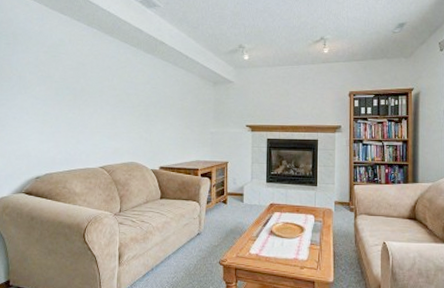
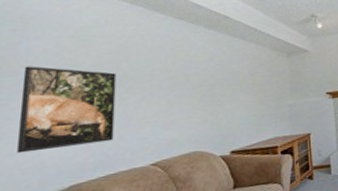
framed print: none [12,74,77,143] -> present [16,66,117,154]

